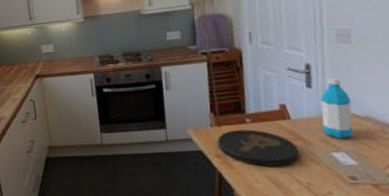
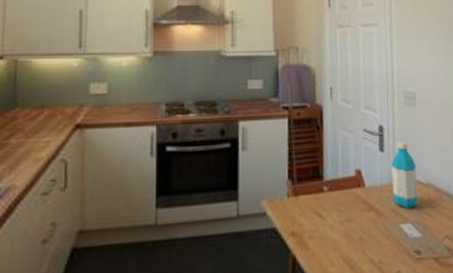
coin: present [217,129,300,167] -> none [294,199,373,245]

